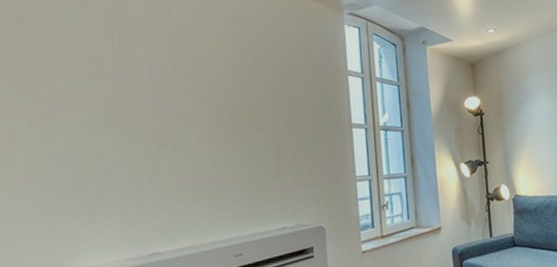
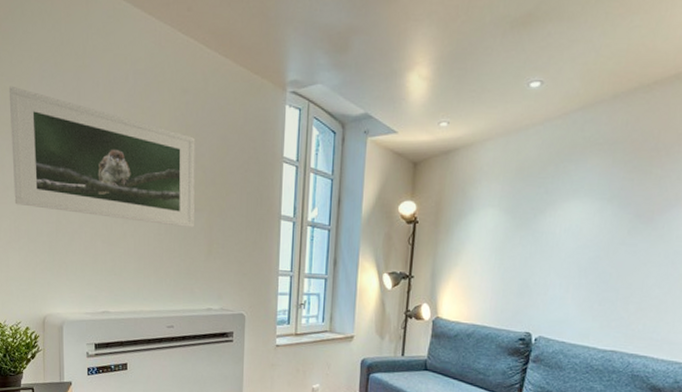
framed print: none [19,26,258,152] -> present [8,85,196,229]

